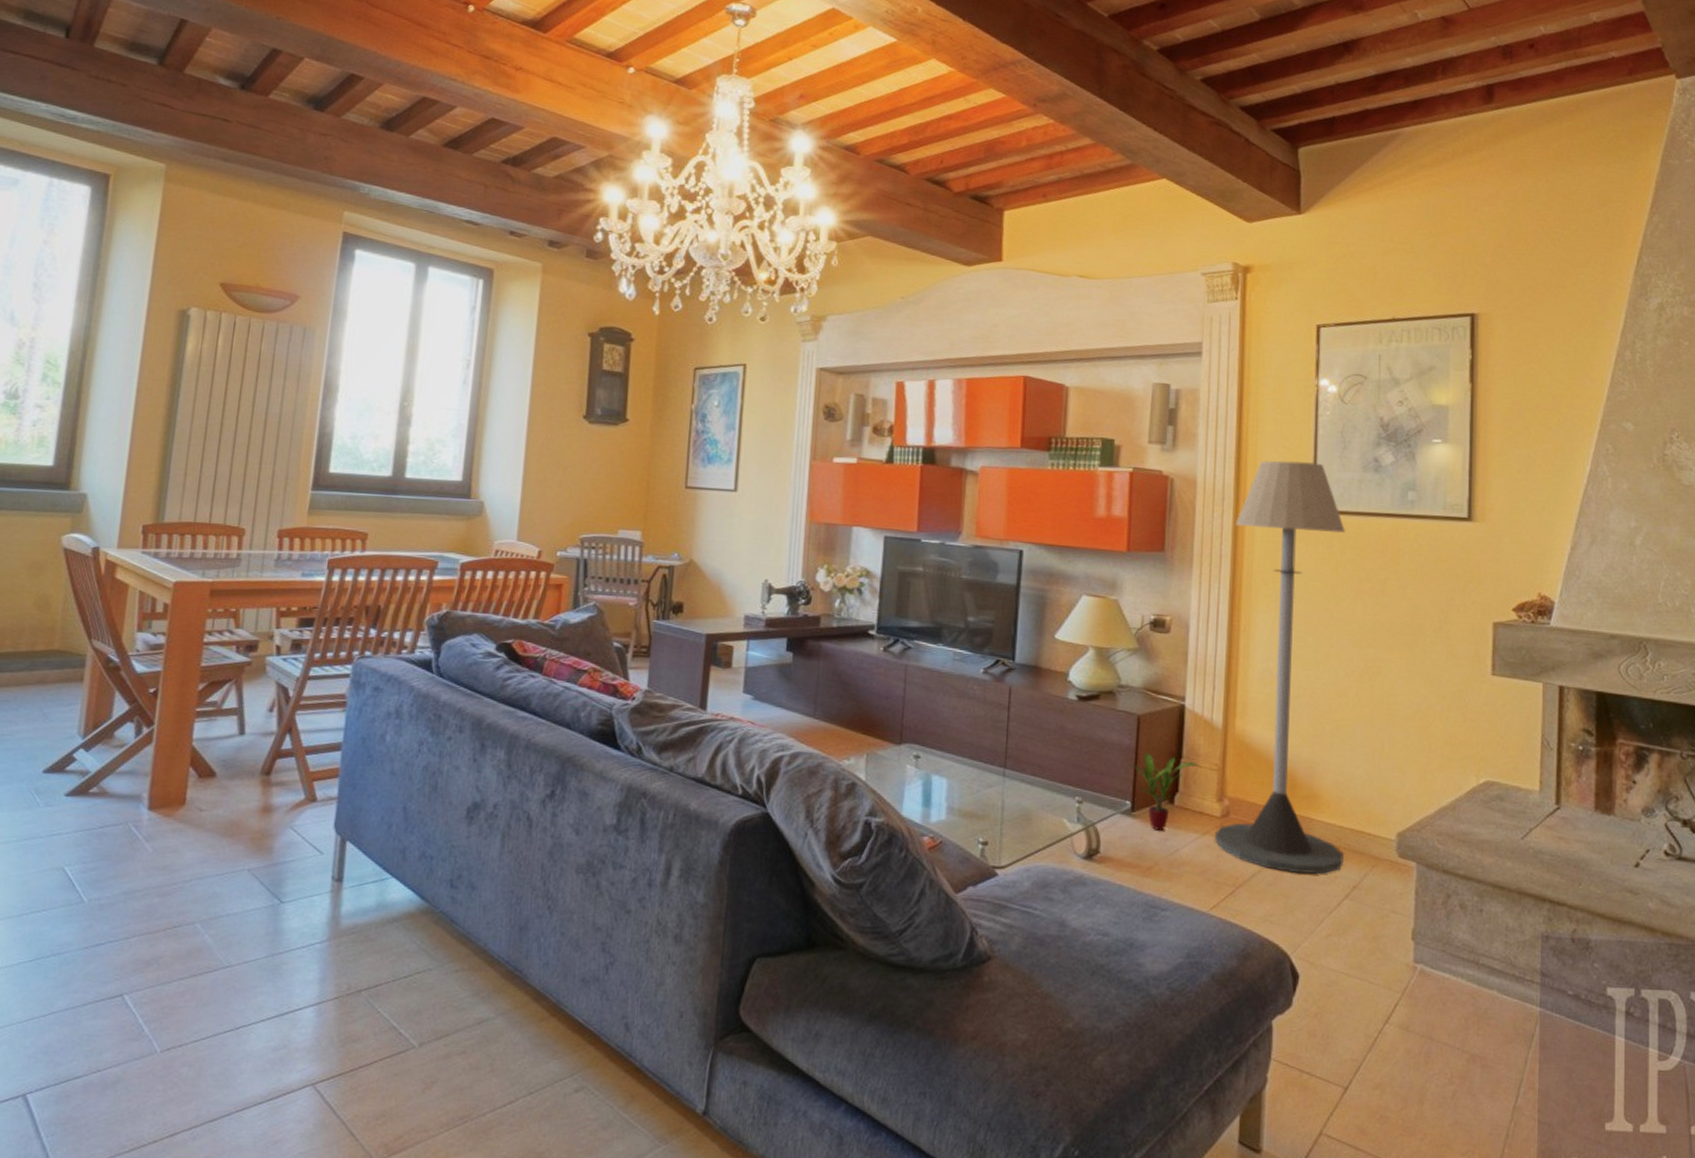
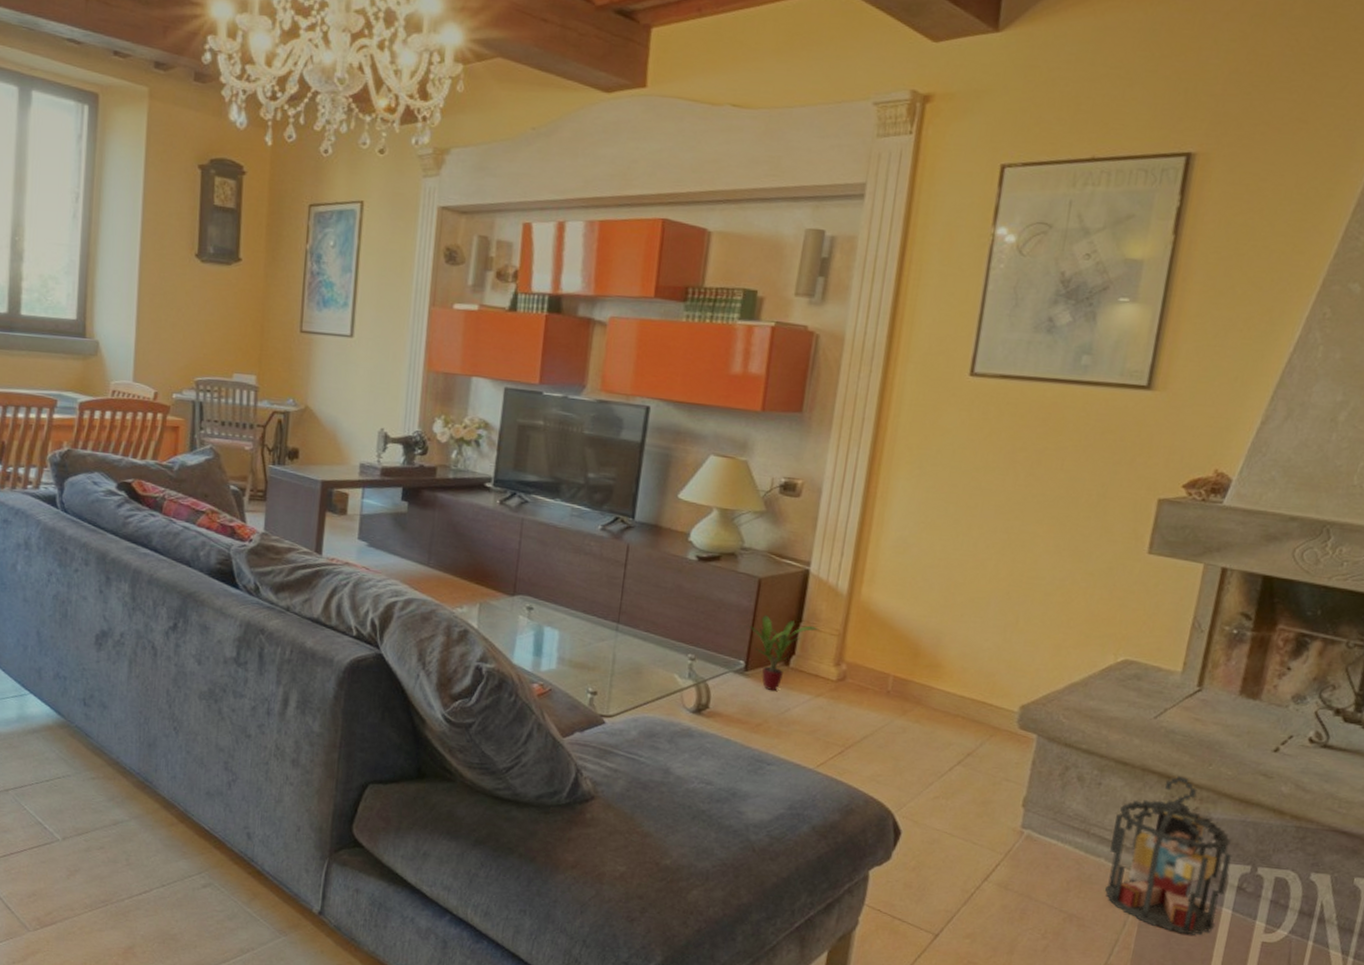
floor lamp: present [1215,460,1345,875] -> none [828,317,1005,741]
lantern: none [1501,897,1615,1068] -> present [1105,776,1232,935]

